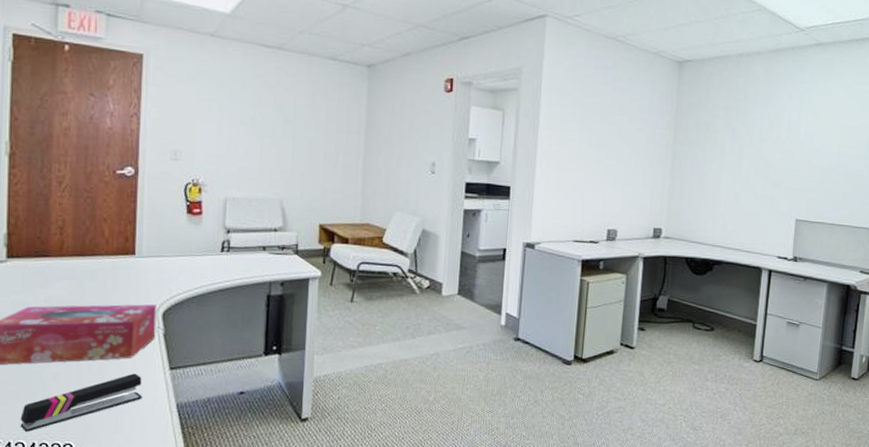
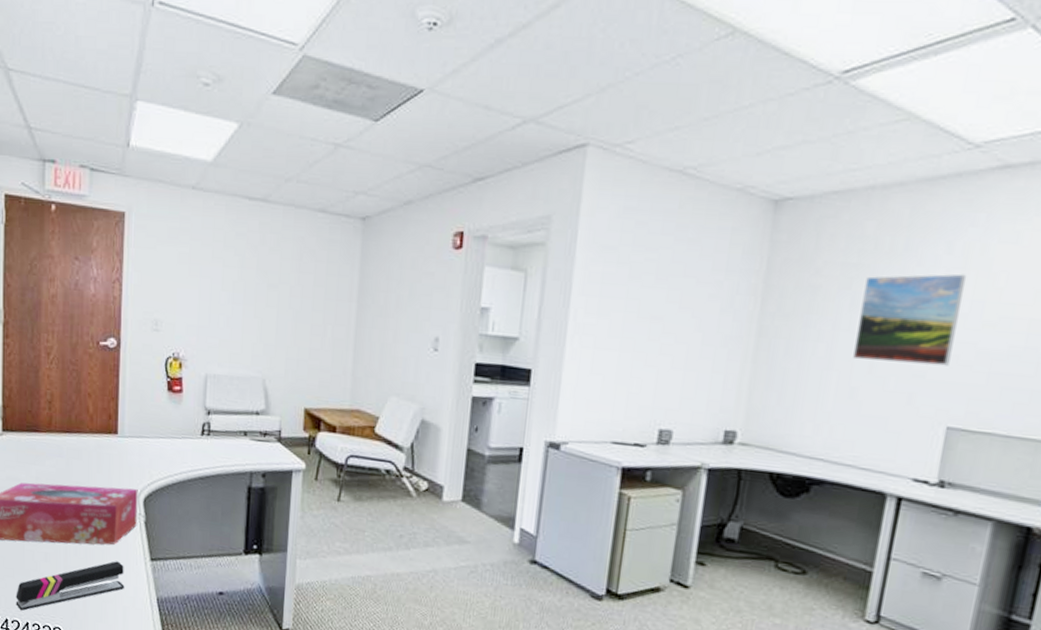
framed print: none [736,115,802,177] -> present [853,274,967,366]

